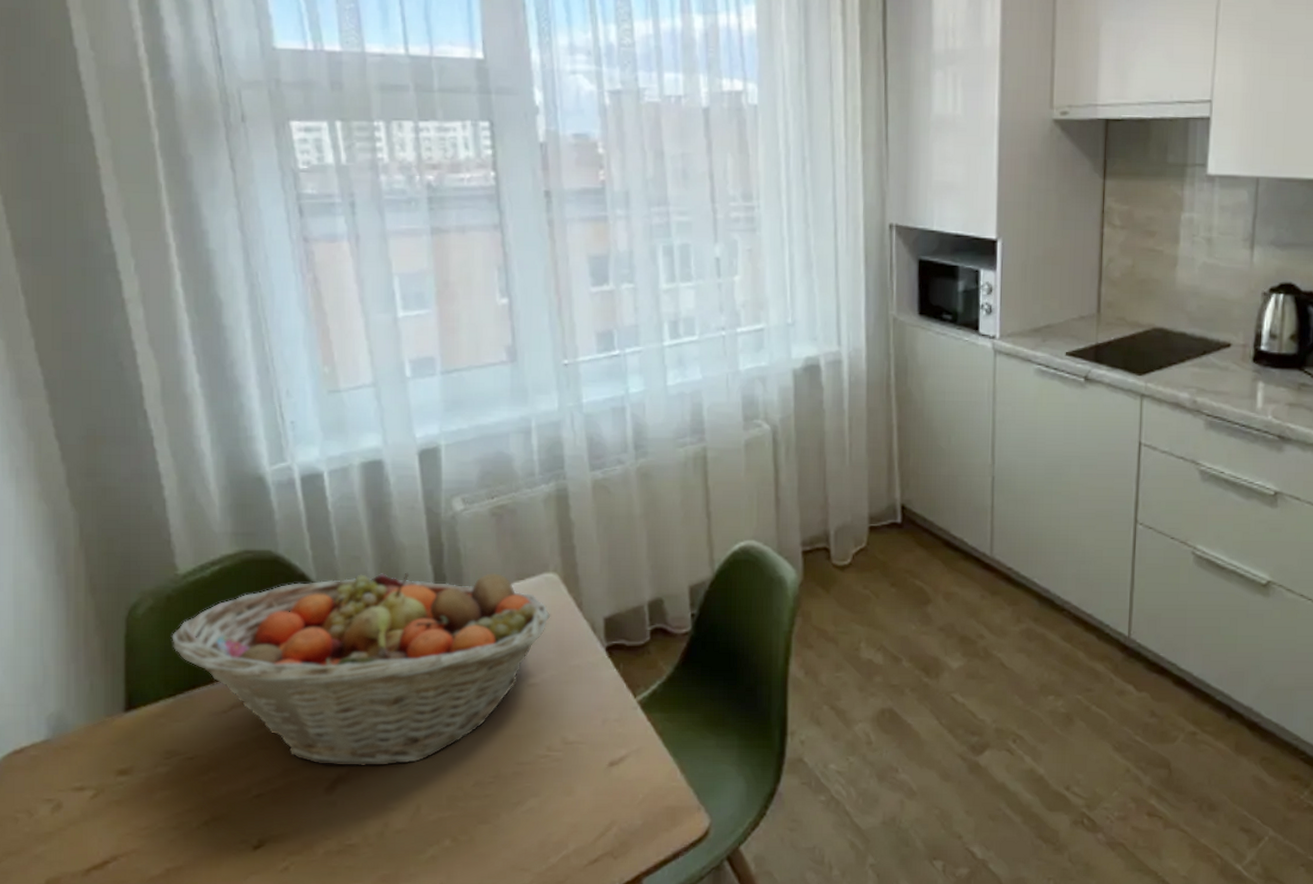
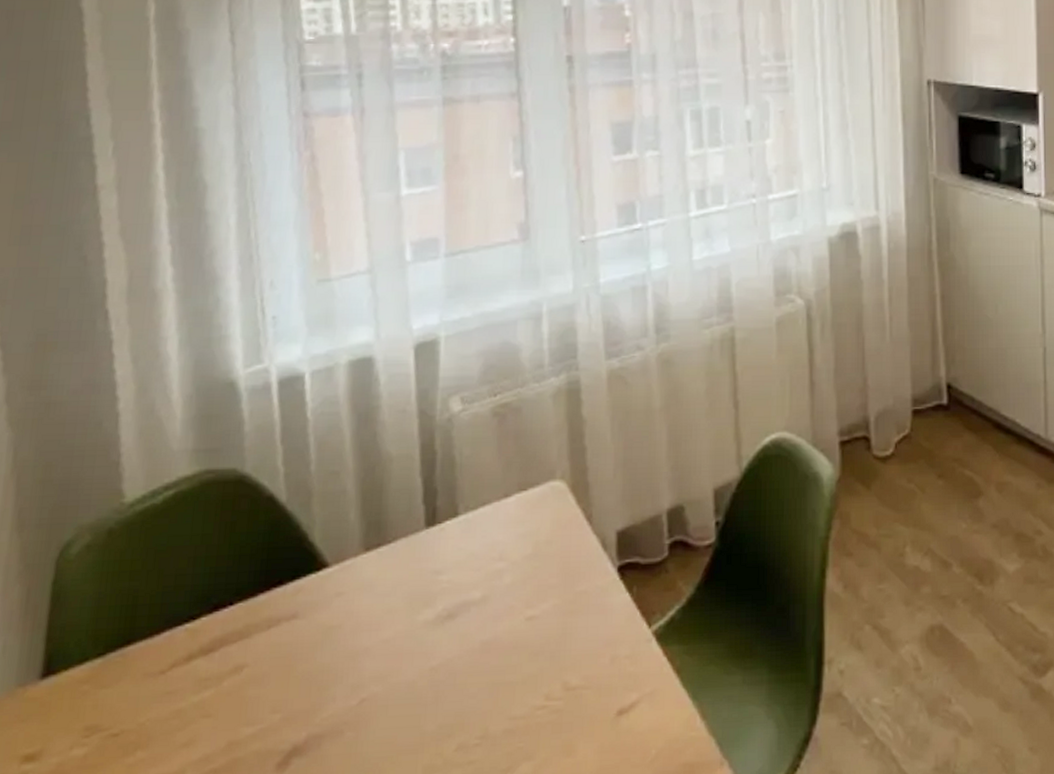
fruit basket: present [172,572,551,766] -> none [108,483,556,735]

